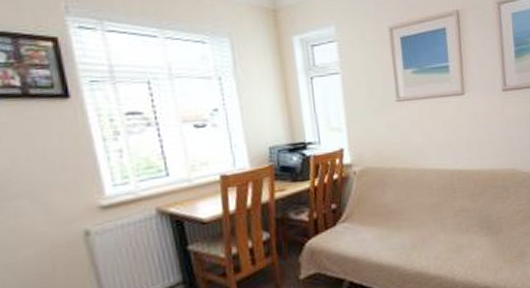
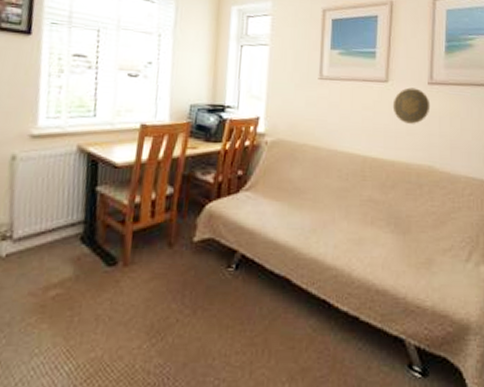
decorative plate: none [471,96,507,133] -> present [392,87,431,124]

